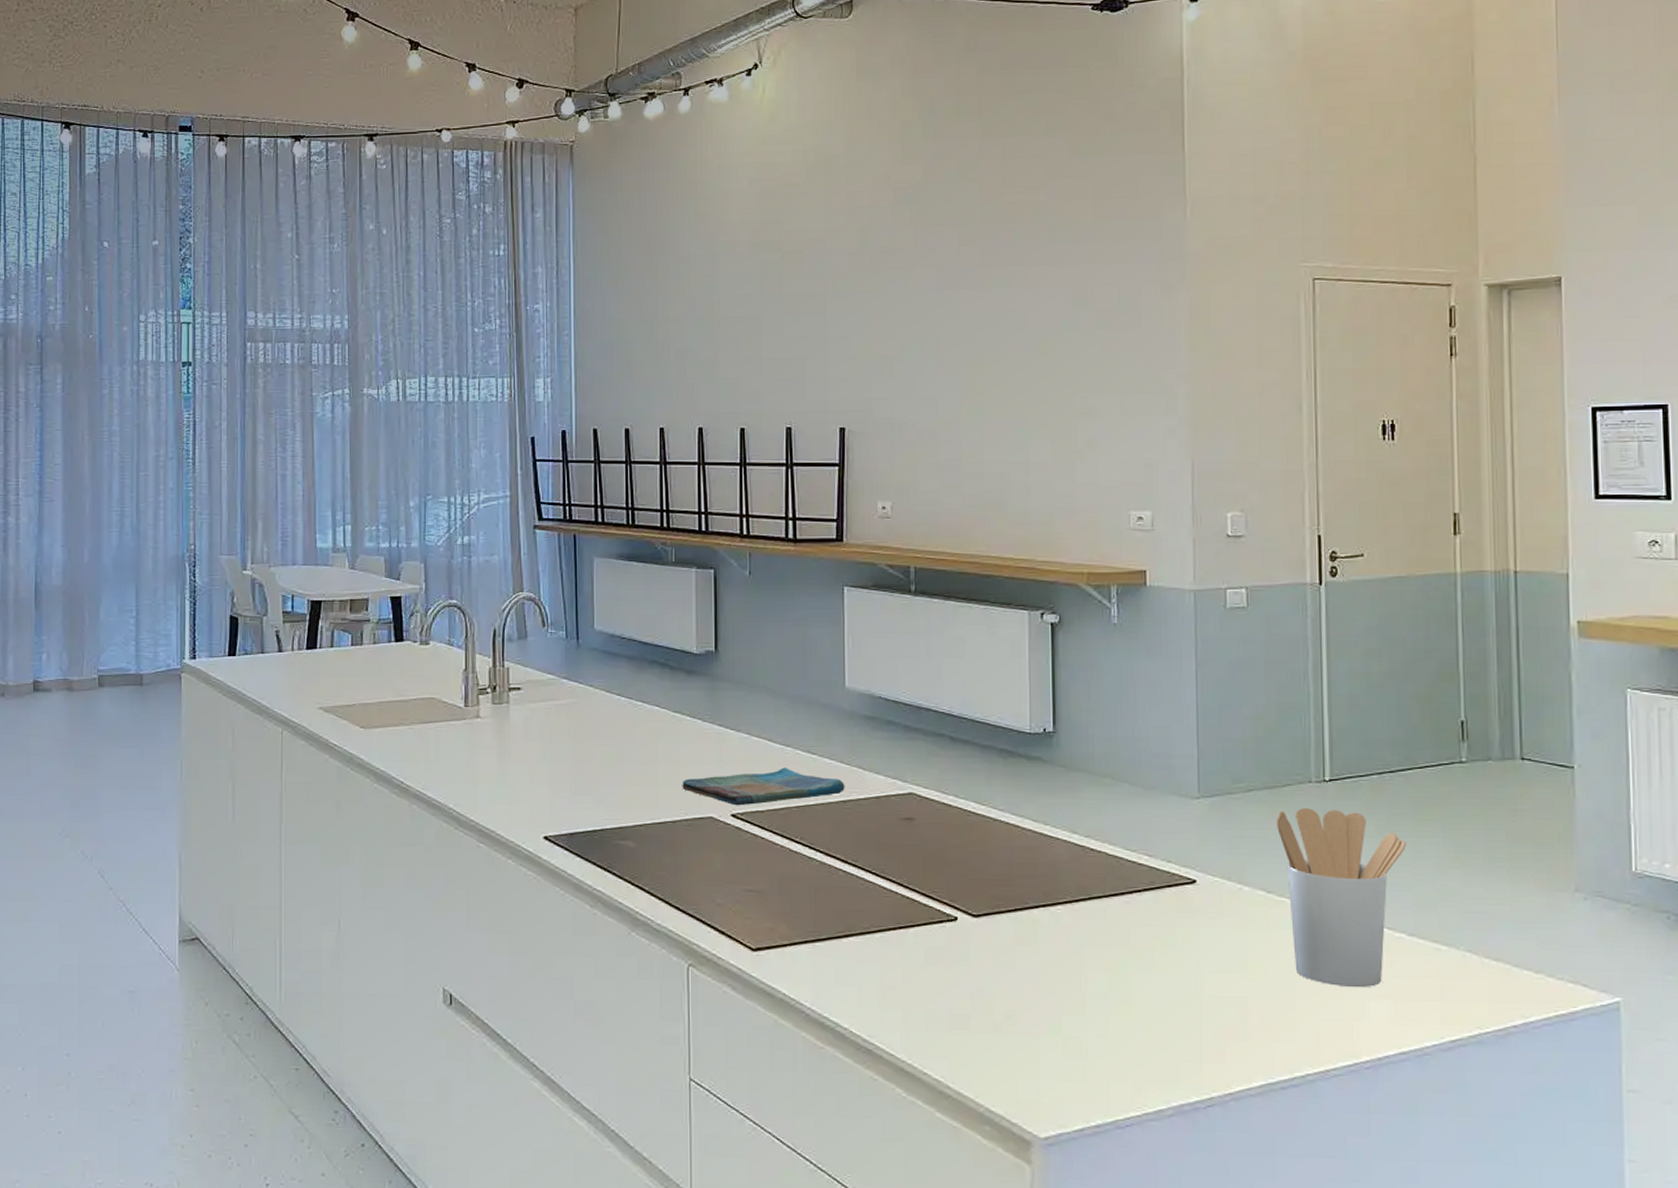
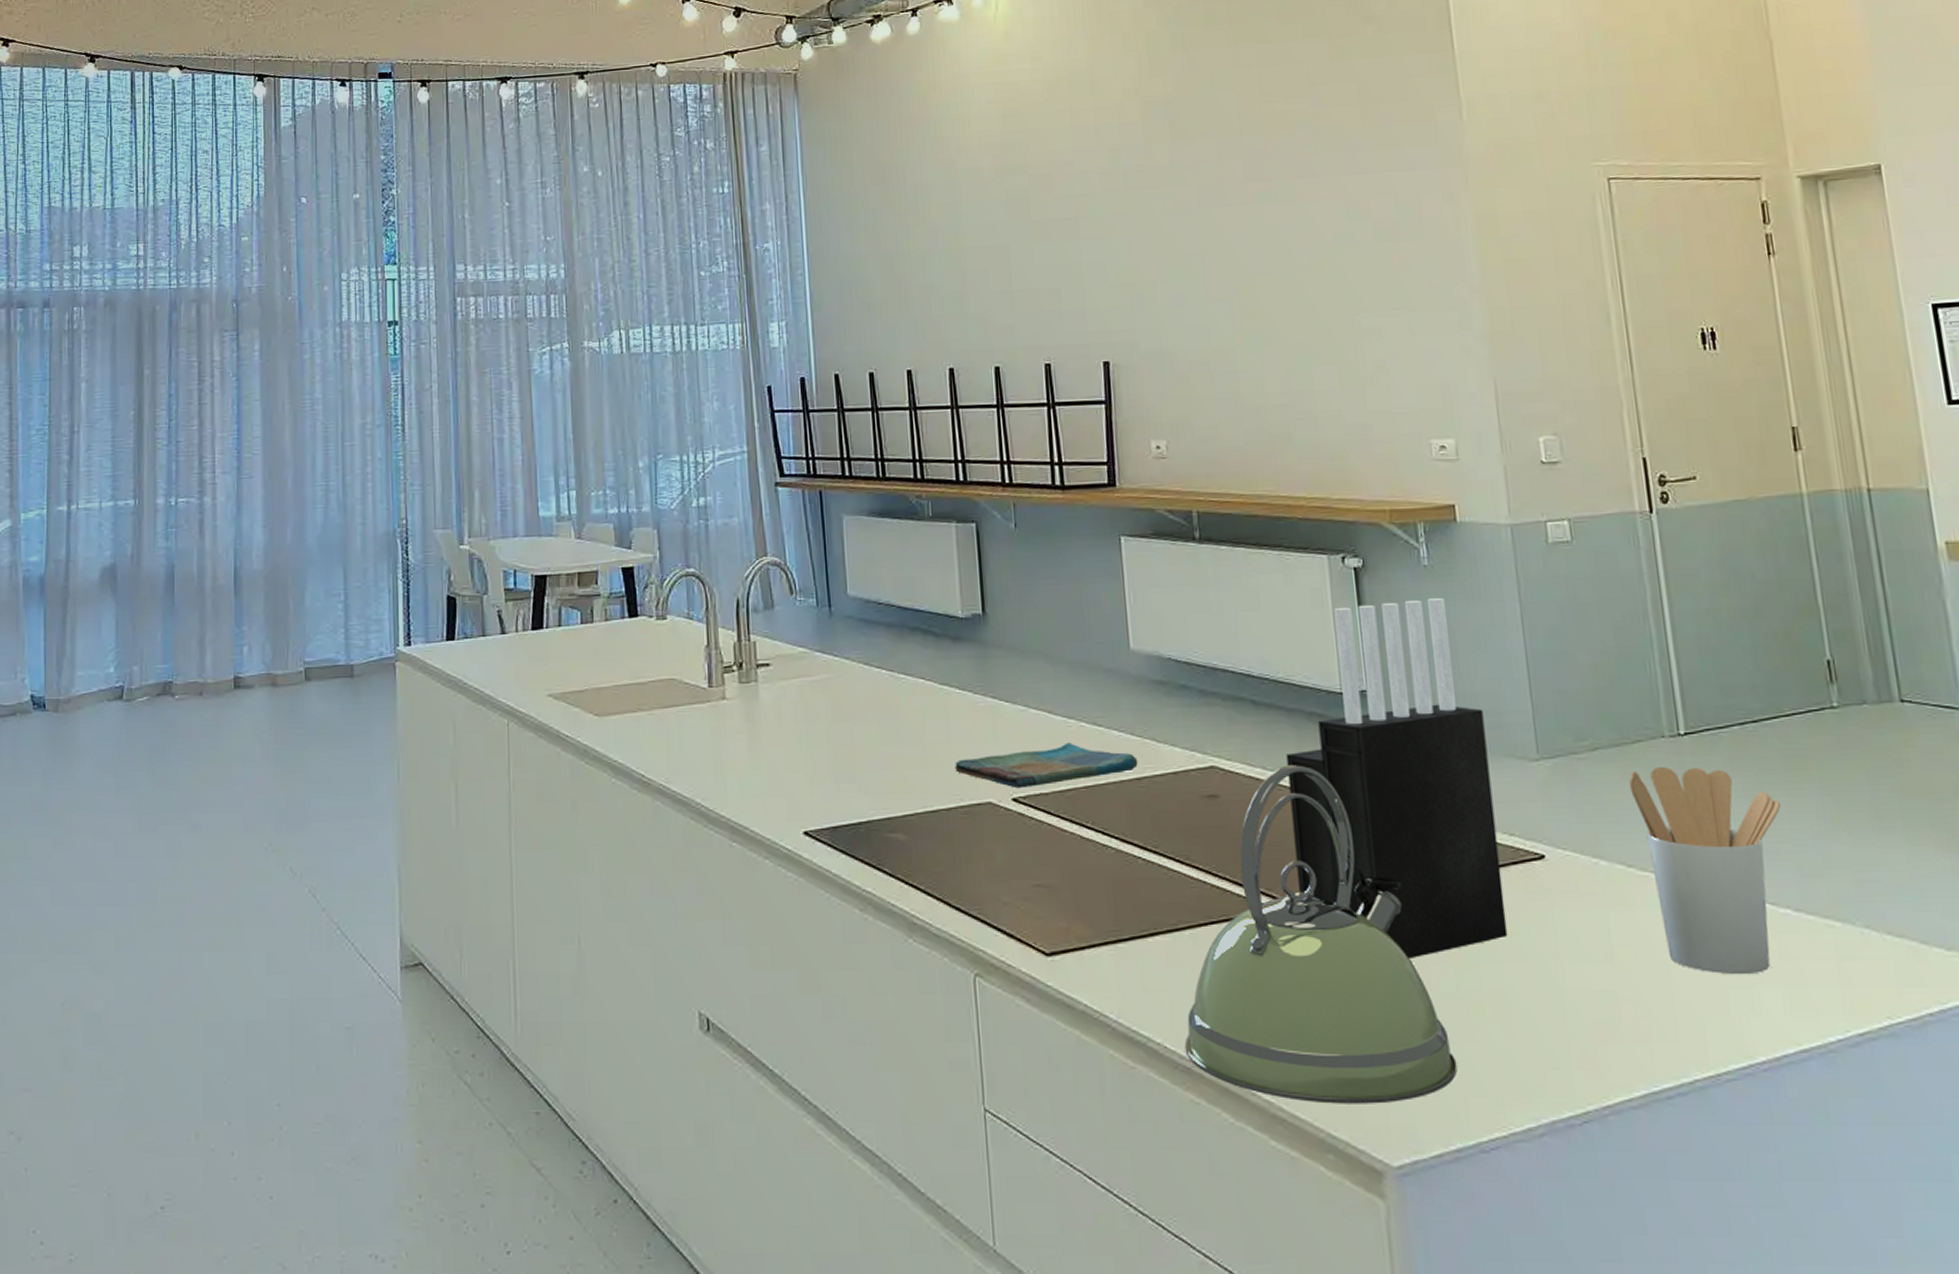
kettle: none [868,794,1103,1085] -> present [1184,765,1458,1104]
knife block: none [977,653,1158,964] -> present [1286,598,1508,958]

